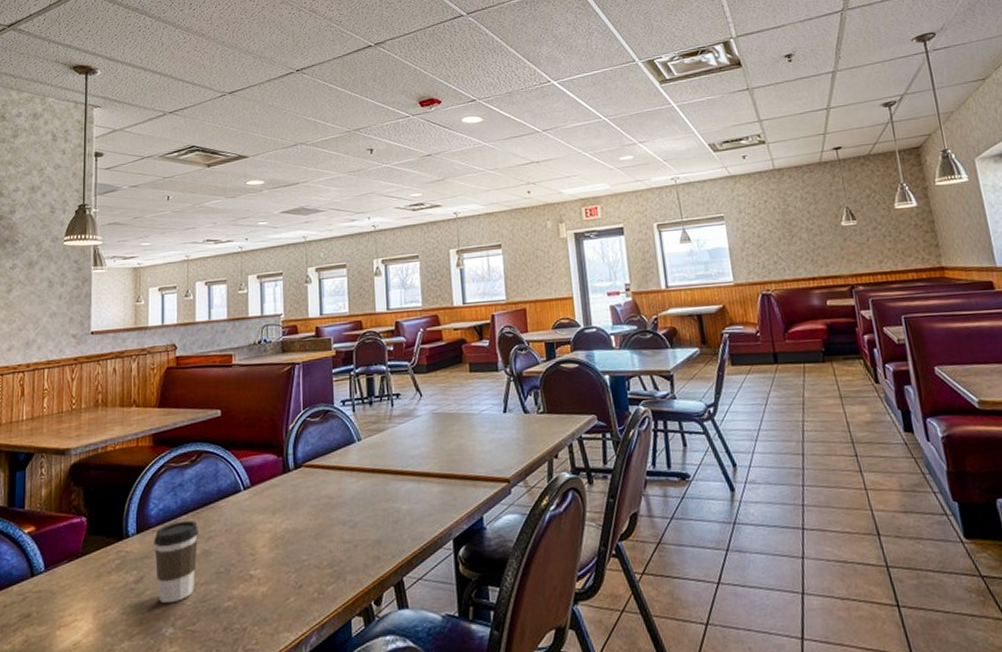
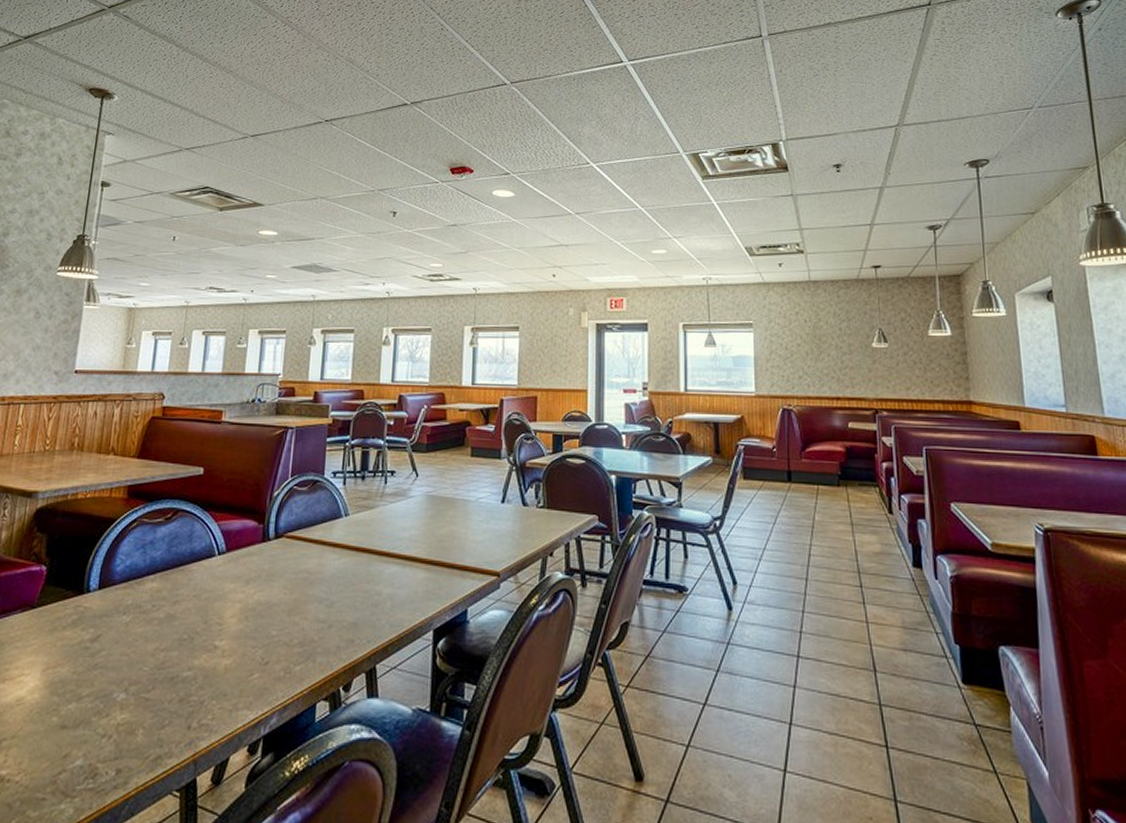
coffee cup: present [154,520,199,604] -> none [114,580,166,667]

